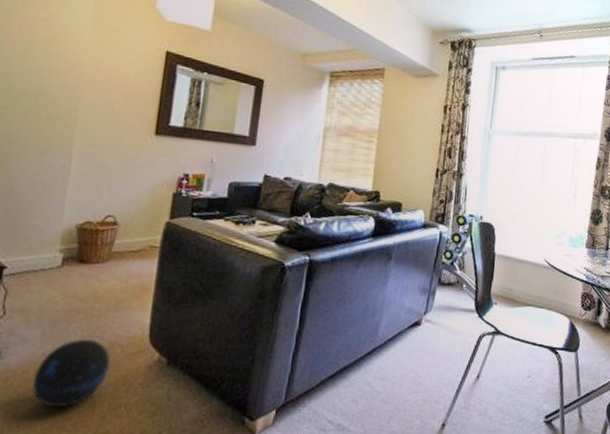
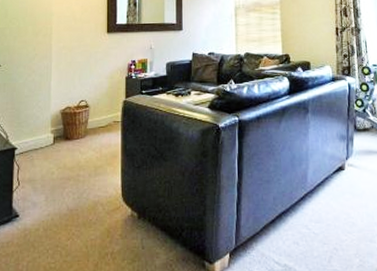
ball: present [32,338,111,408] -> none [43,200,96,258]

